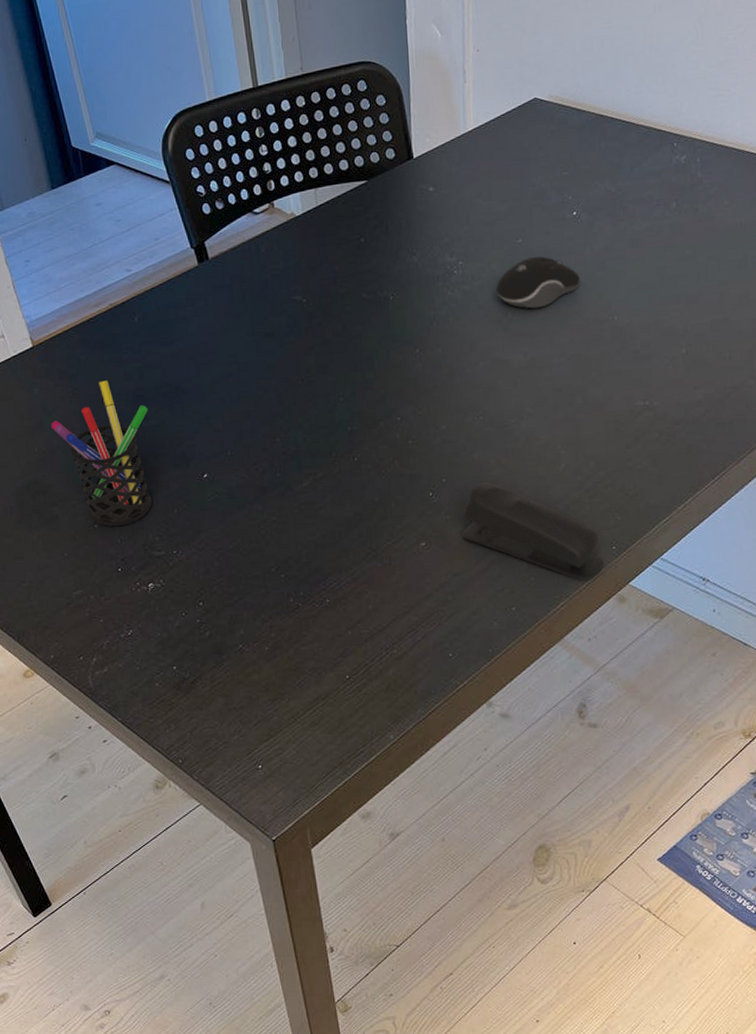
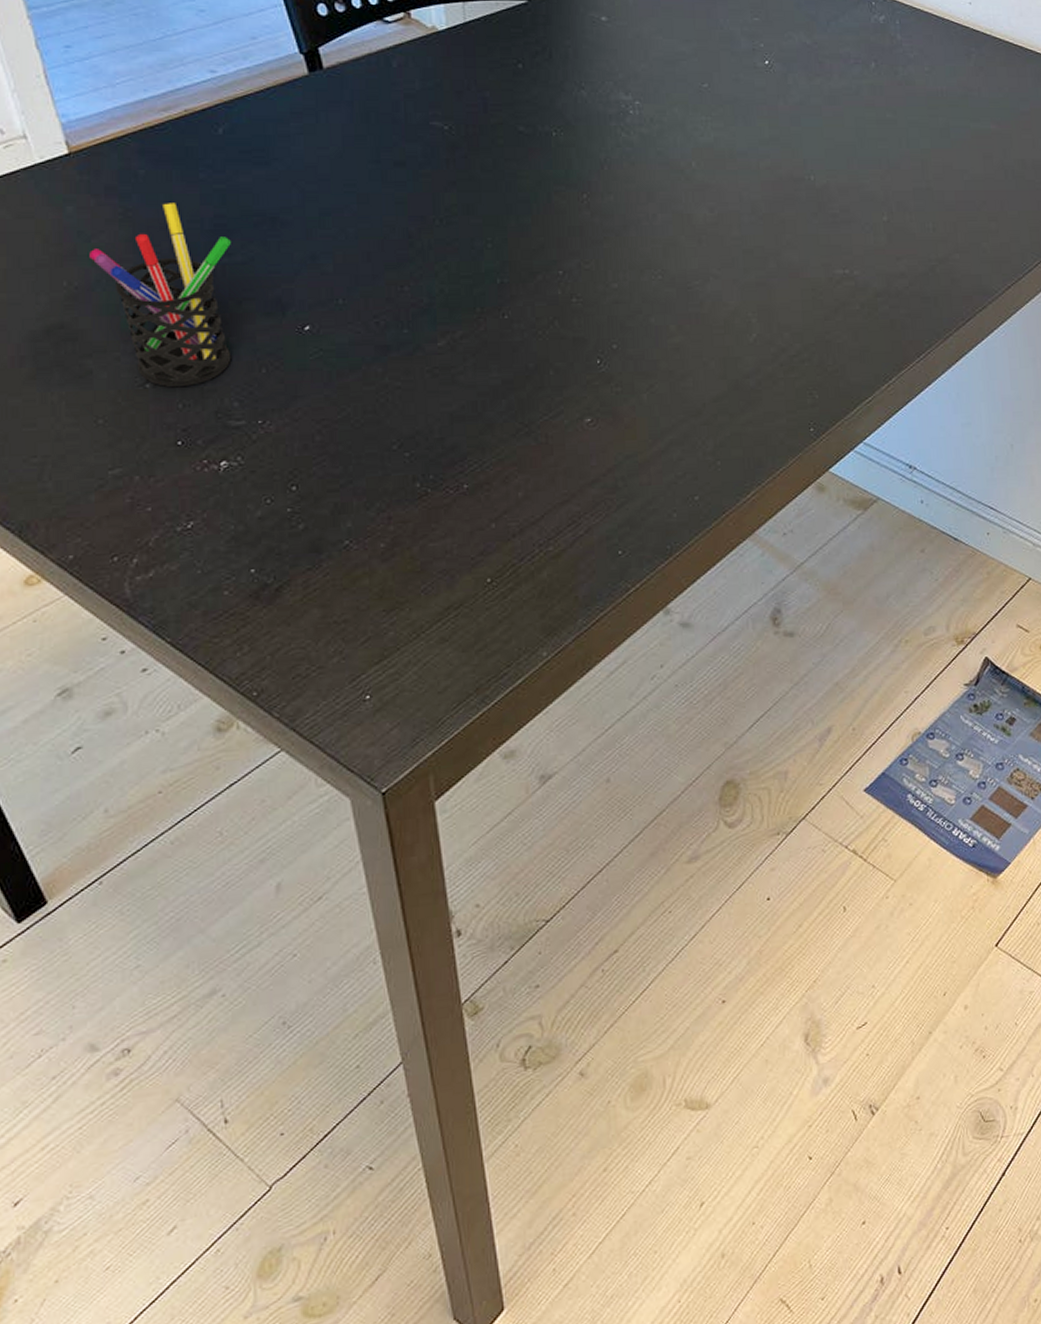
stapler: present [462,482,604,581] -> none [635,351,801,466]
computer mouse: present [495,256,580,309] -> none [678,103,773,160]

